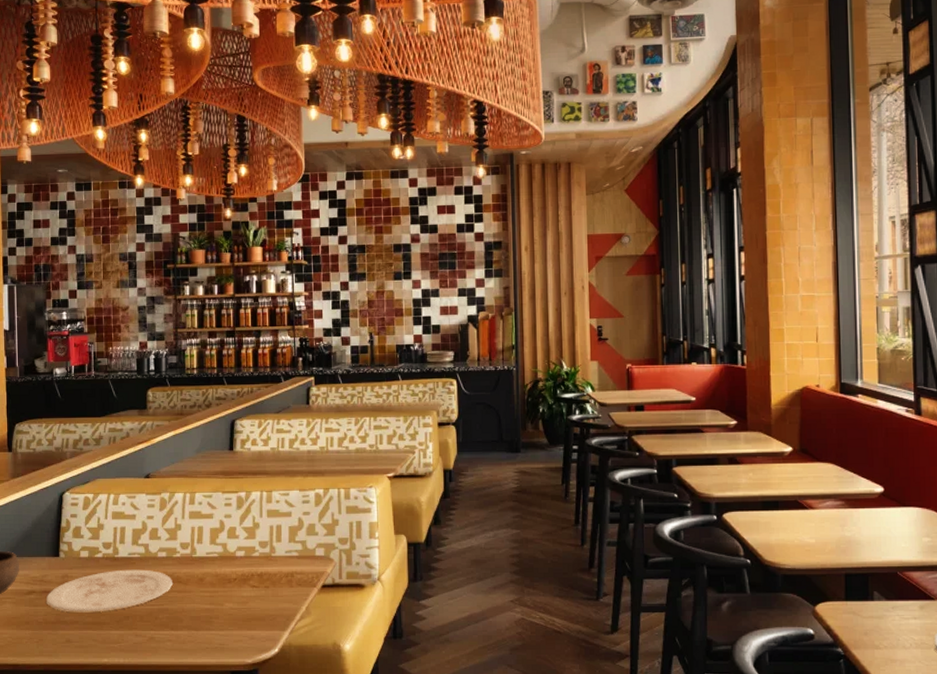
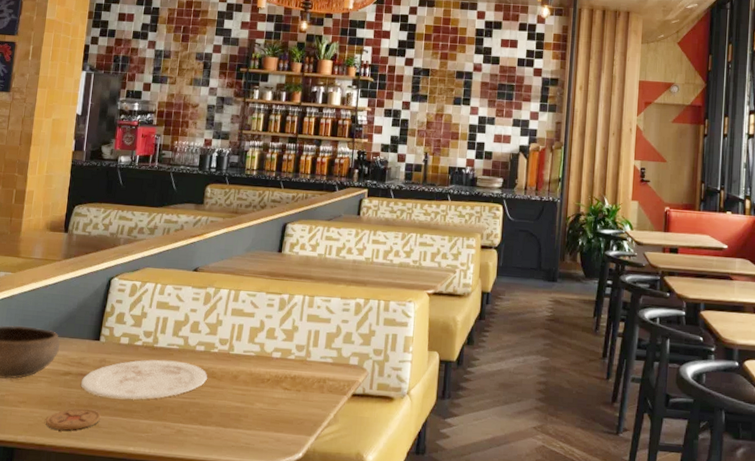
coaster: none [16,625,71,648] -> present [46,408,101,431]

